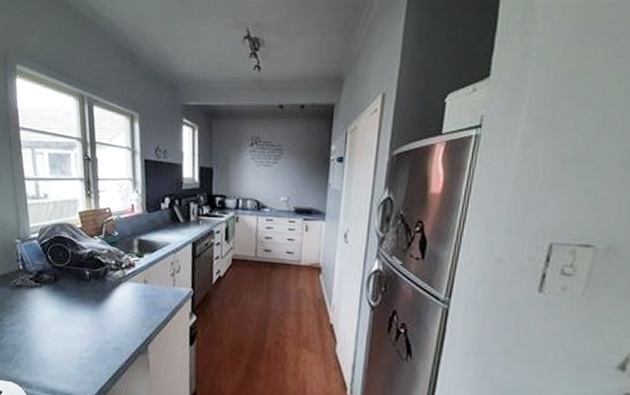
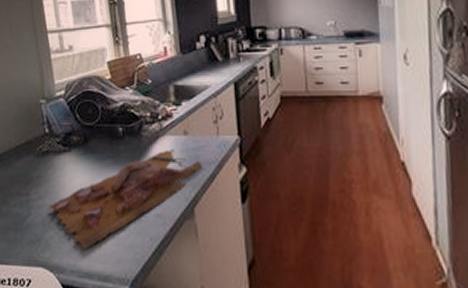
cutting board: none [20,294,158,371] -> present [49,150,202,250]

